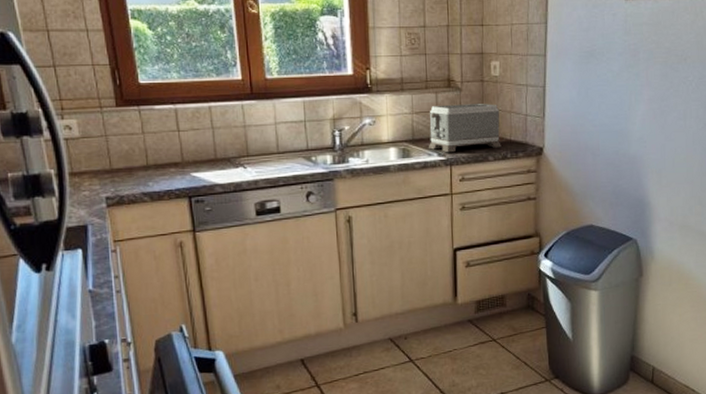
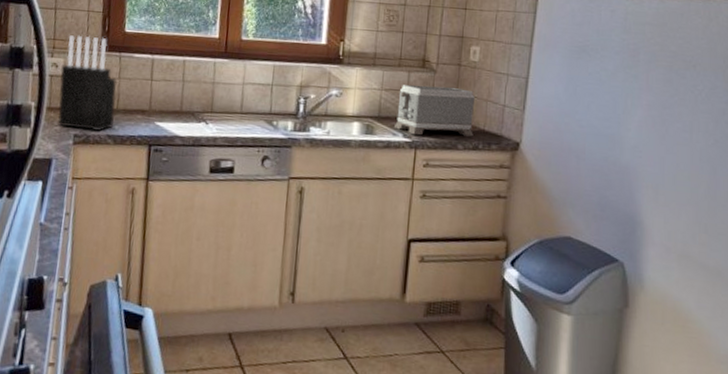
knife block: none [75,91,148,191] -> present [57,35,117,132]

